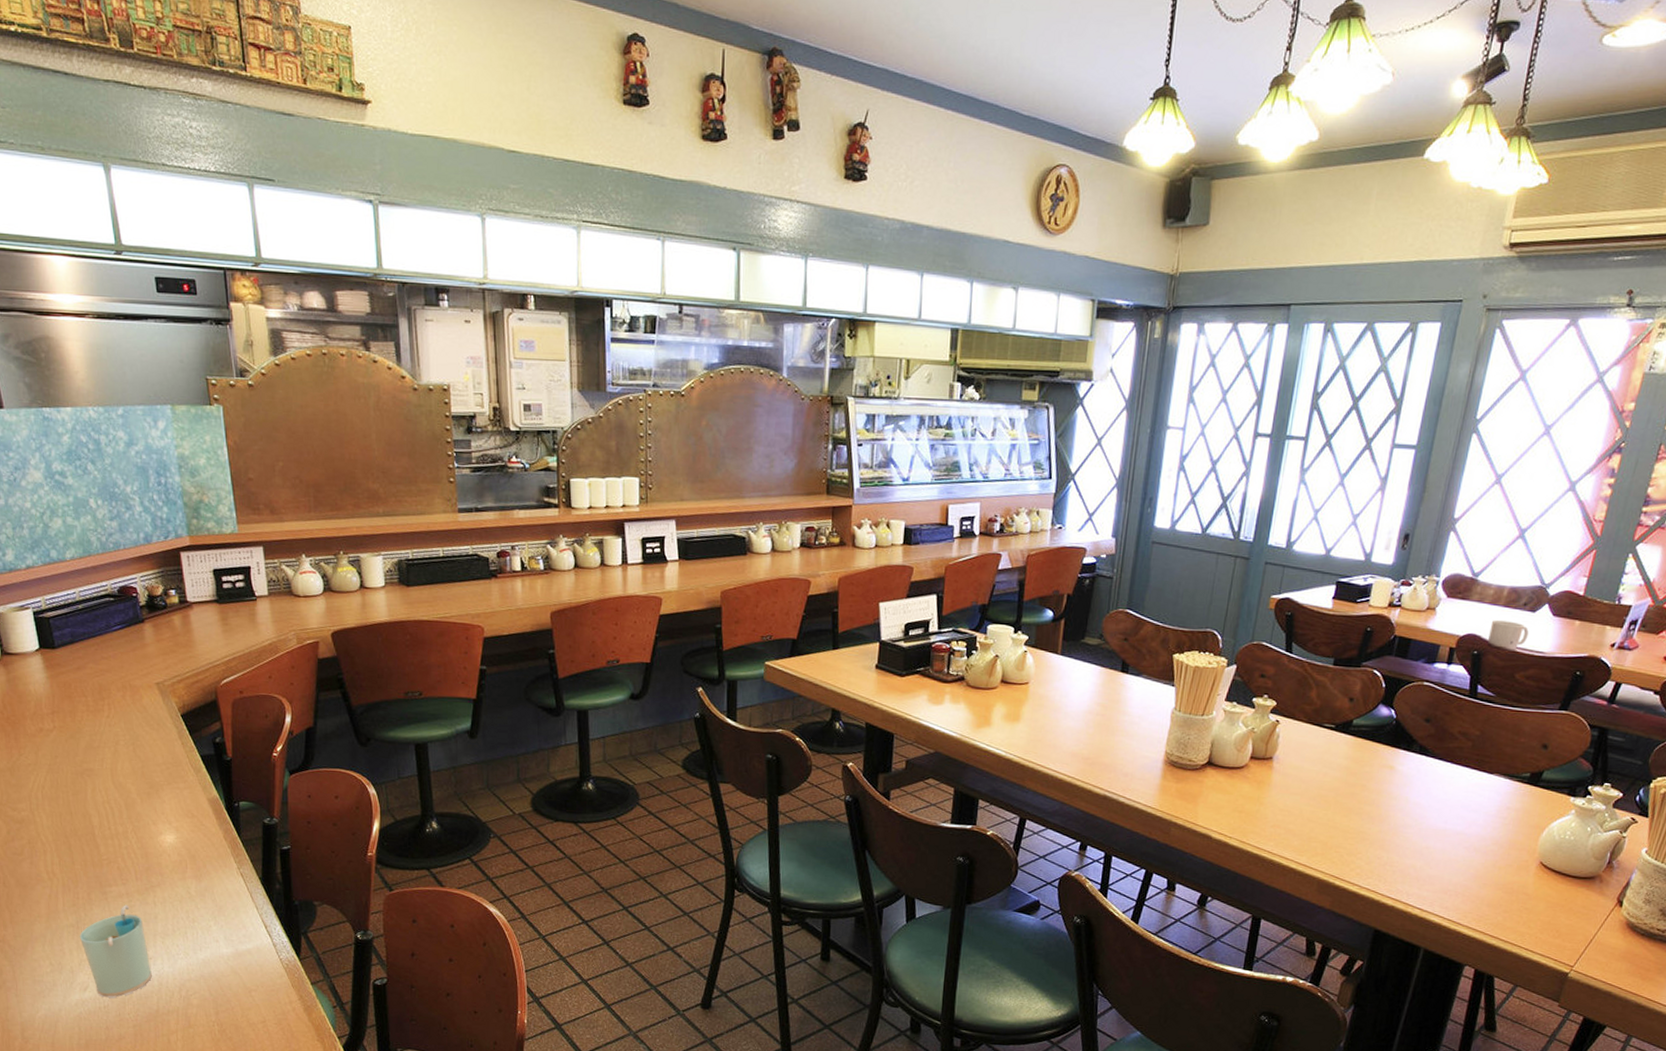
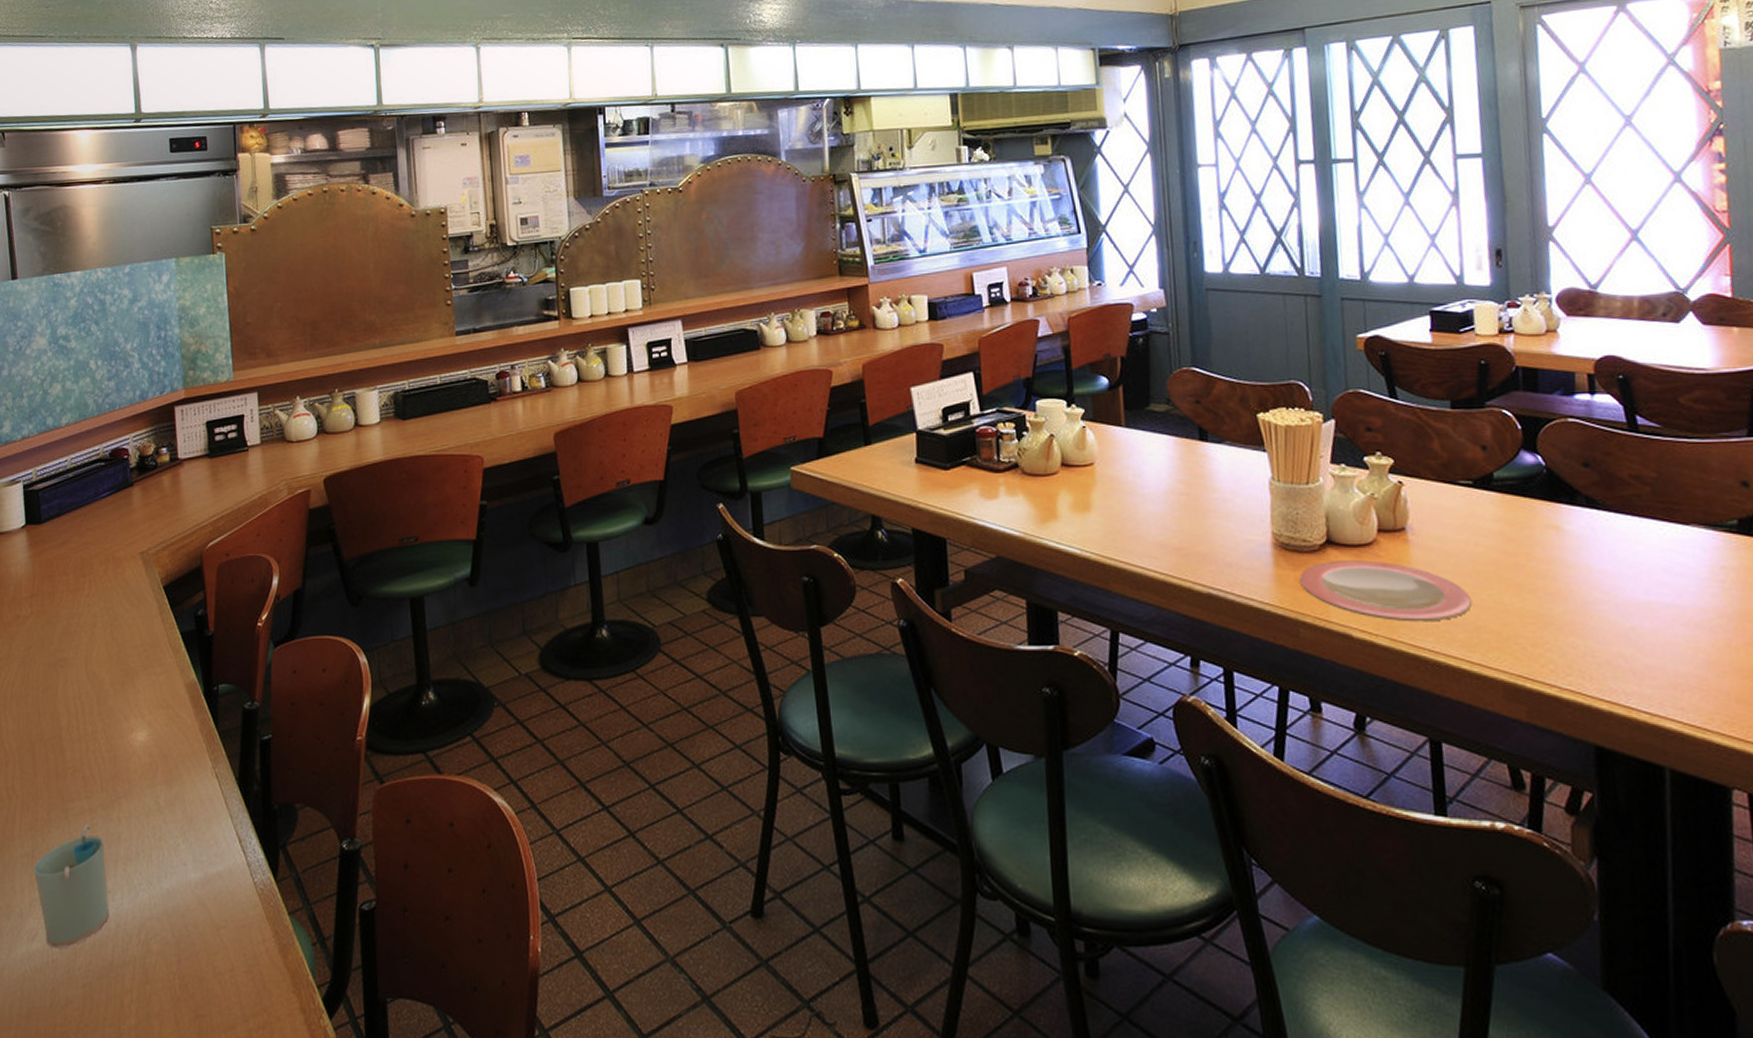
plate: none [1179,778,1311,831] -> present [1299,560,1473,622]
mug: present [1487,620,1529,651] -> none [1629,336,1680,372]

